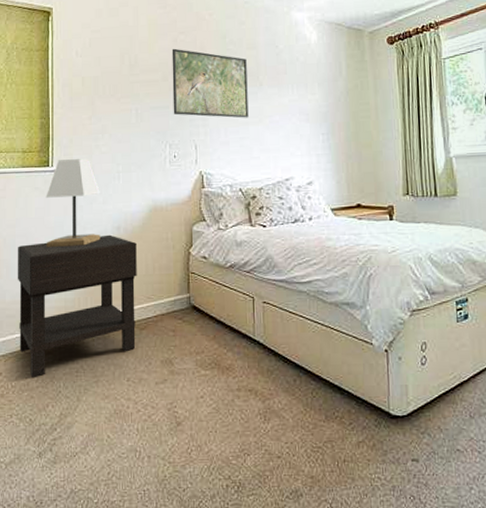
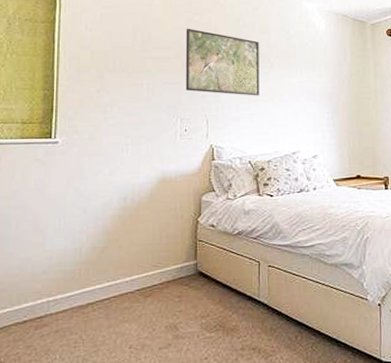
nightstand: present [17,234,137,378] -> none [10,205,144,353]
lamp: present [46,159,101,247] -> none [45,131,107,219]

